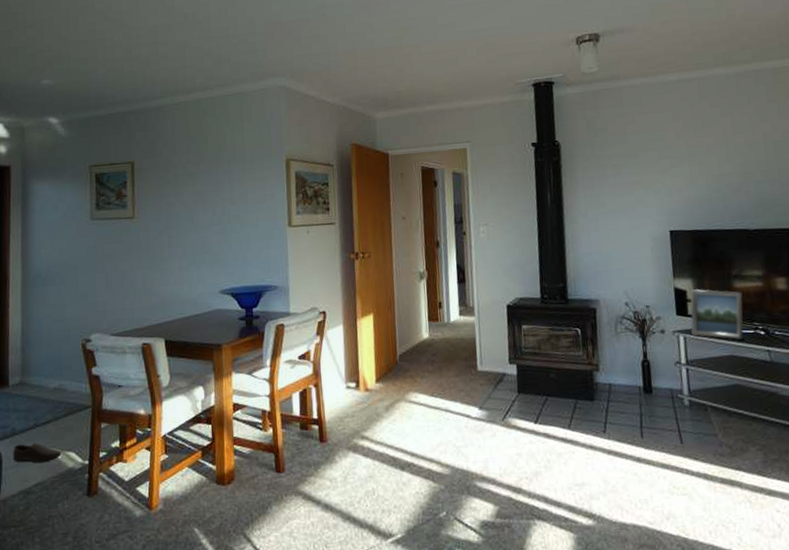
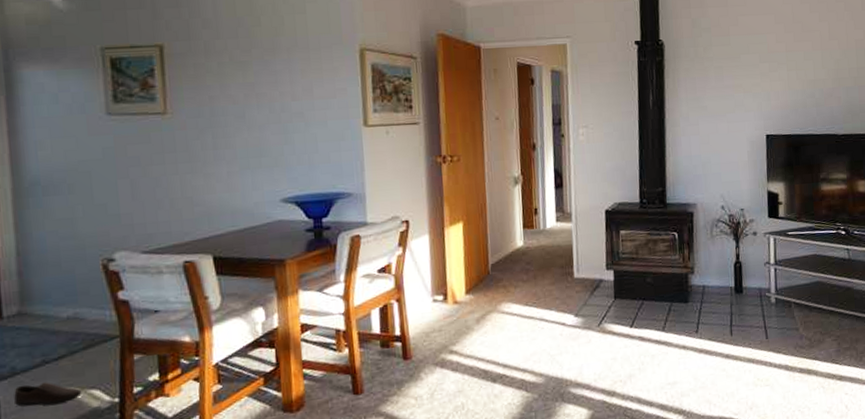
picture frame: present [690,289,744,341] -> none [780,192,829,241]

